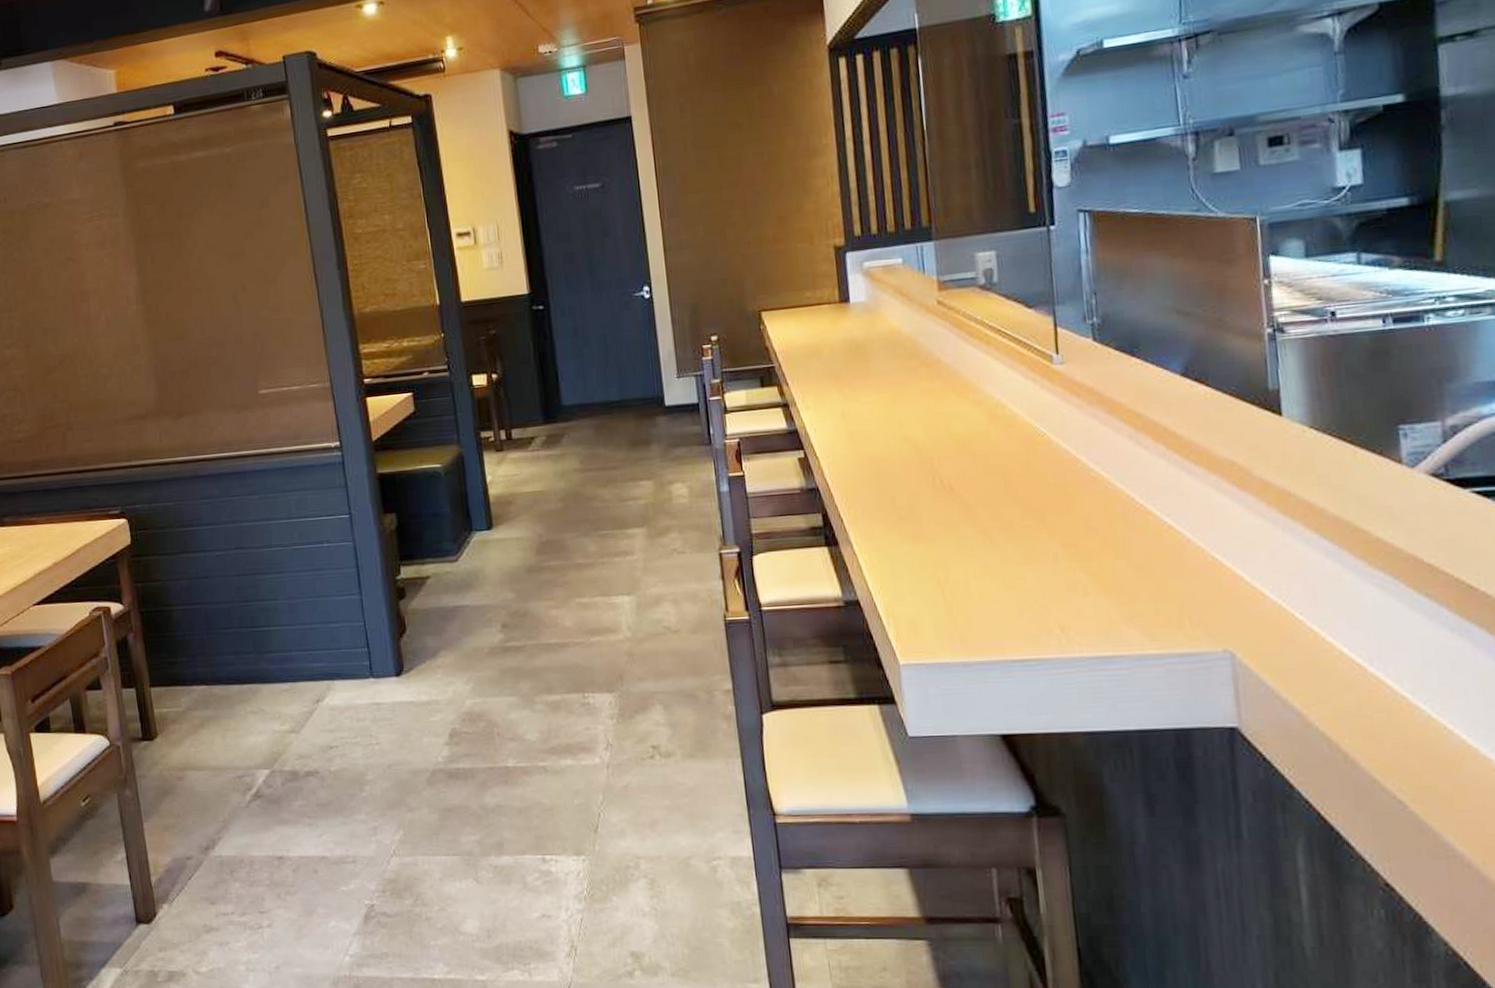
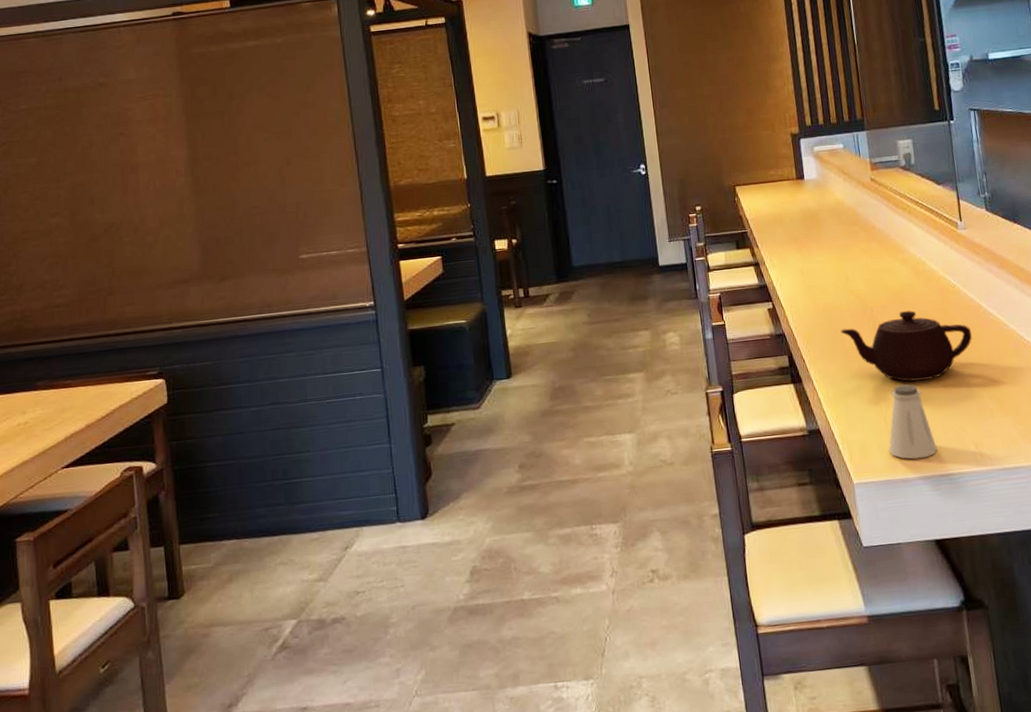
teapot: none [890,464,1065,549] -> present [840,310,973,382]
saltshaker: none [946,552,1010,641] -> present [888,384,937,460]

